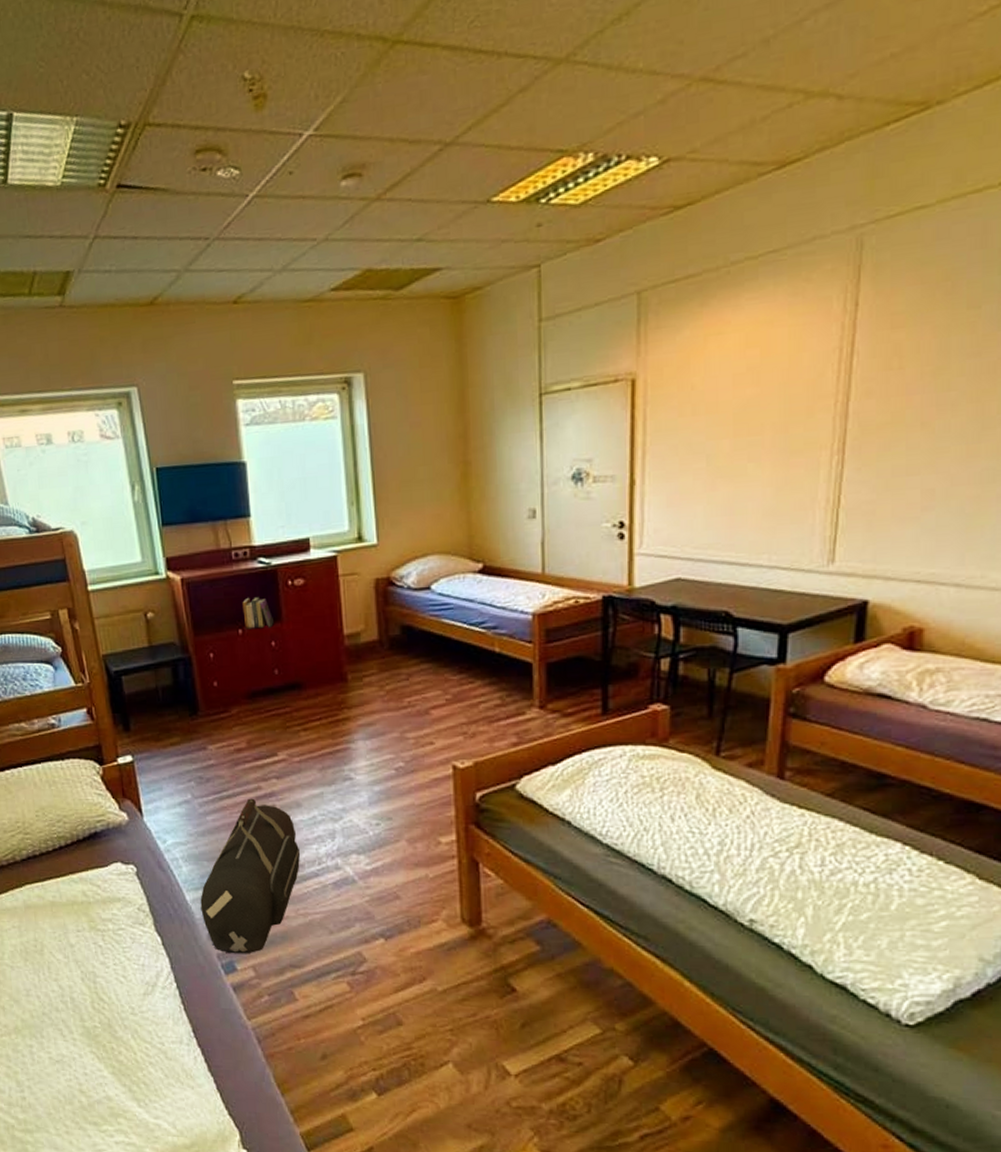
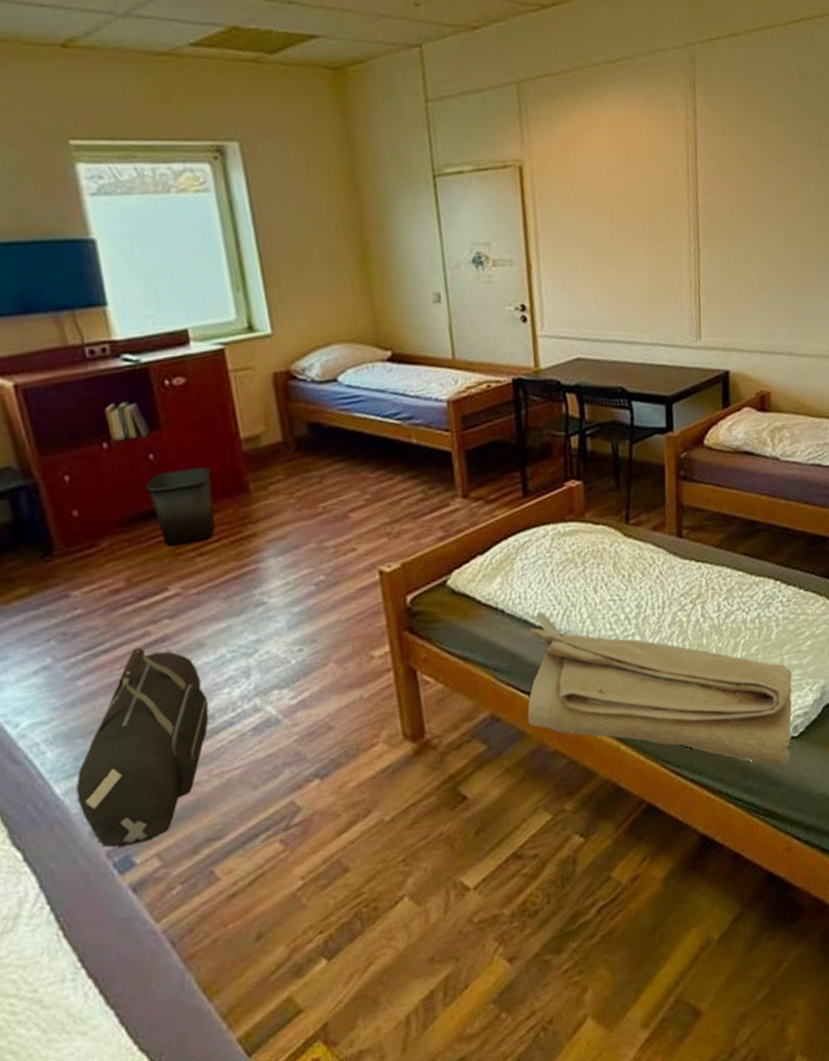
waste bin: none [267,656,318,720] -> present [145,466,216,547]
towel: none [584,830,915,1054] -> present [527,611,793,767]

